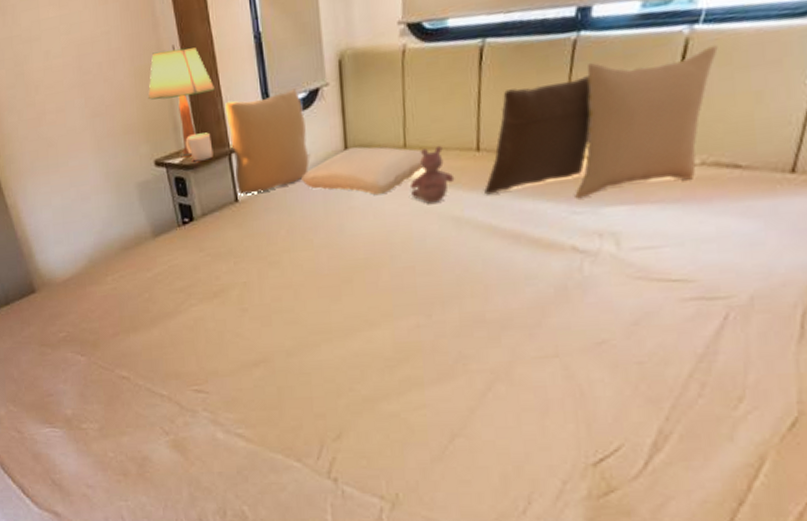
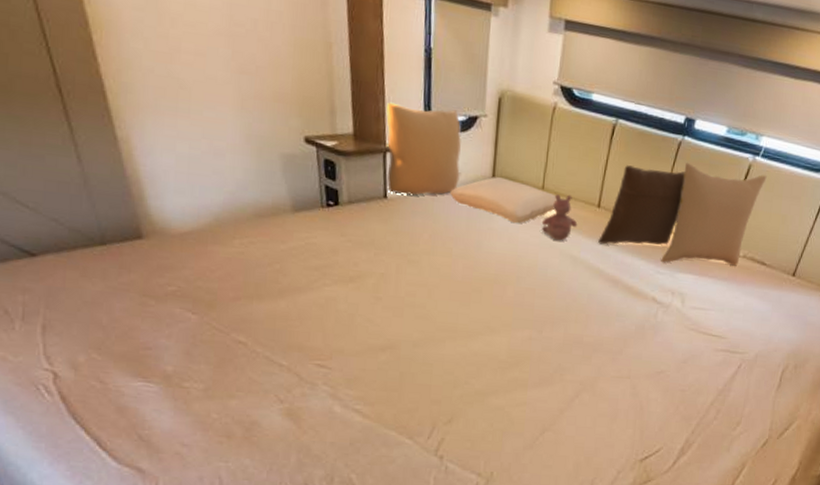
table lamp: present [147,44,215,157] -> none [305,29,379,143]
mug: present [185,132,214,162] -> none [340,123,369,152]

